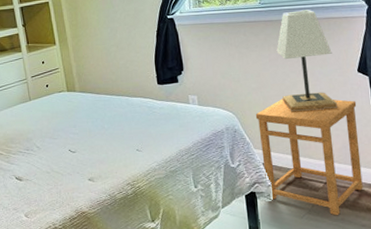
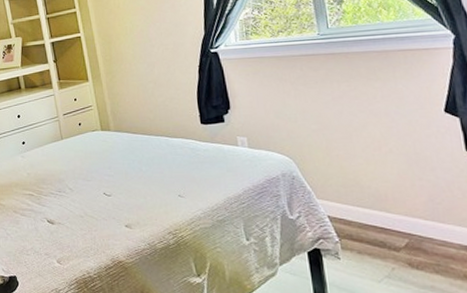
side table: present [255,99,363,216] -> none [317,142,458,283]
lamp: present [276,10,337,112] -> none [340,41,420,158]

